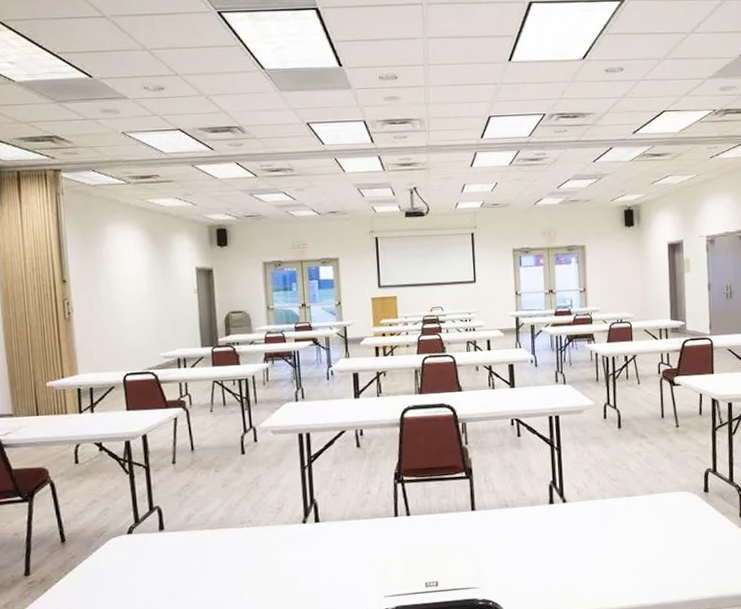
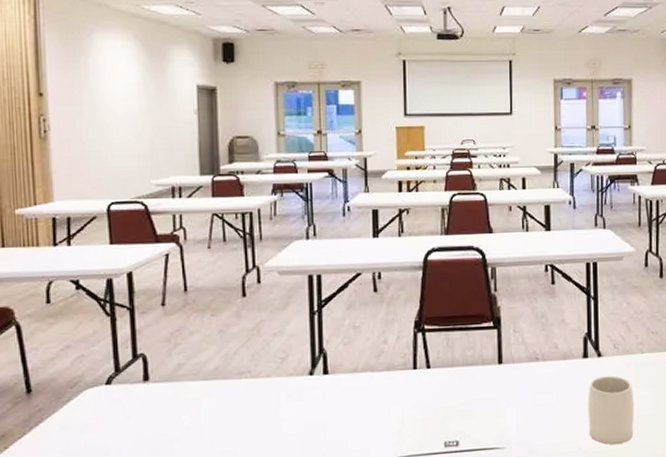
mug: none [555,520,599,584] -> present [588,376,634,444]

